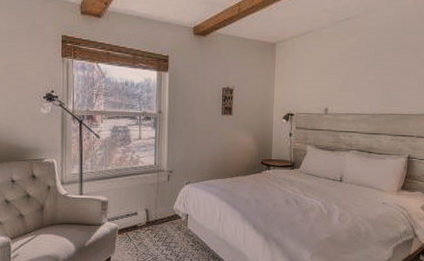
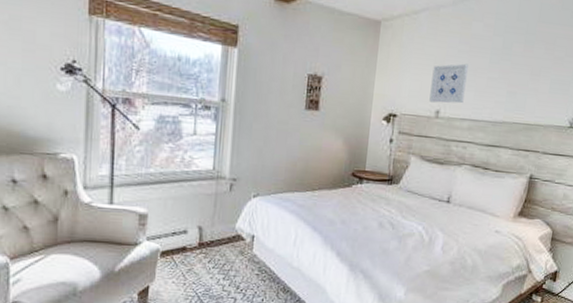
wall art: none [319,70,348,103] -> present [429,63,468,104]

